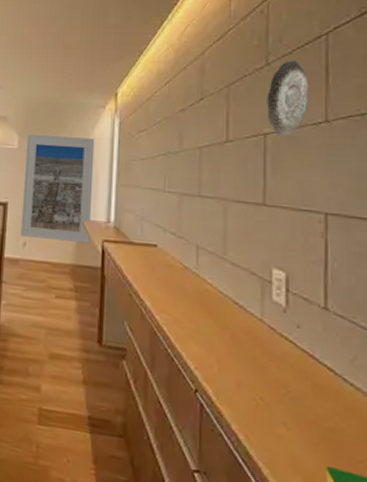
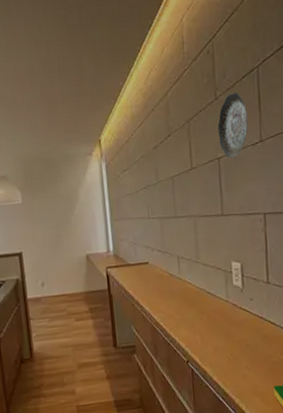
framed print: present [20,134,95,243] -> none [28,183,96,278]

